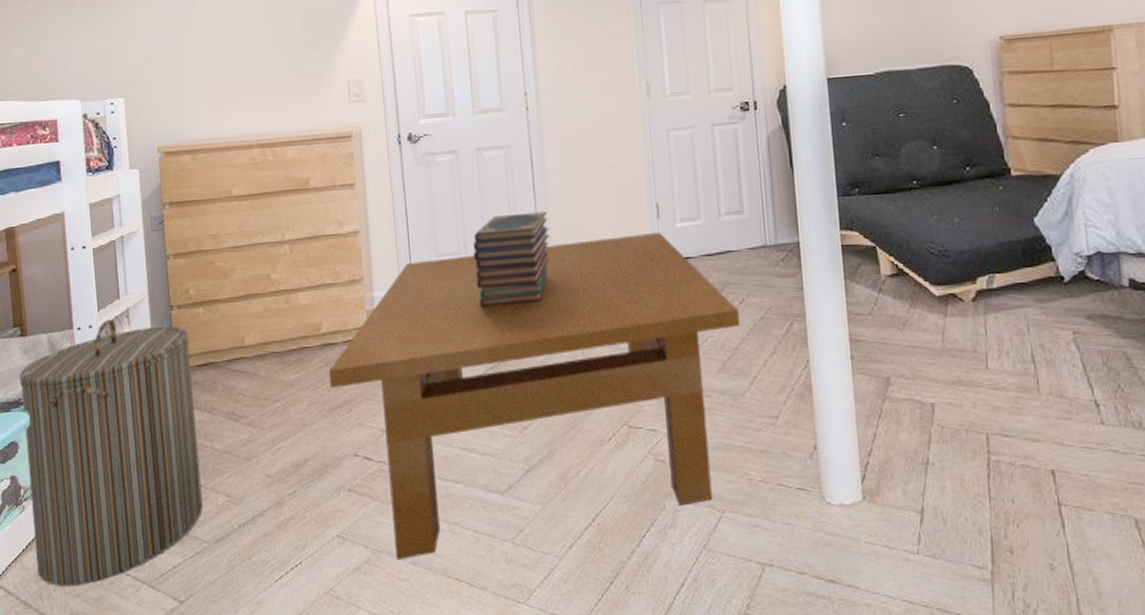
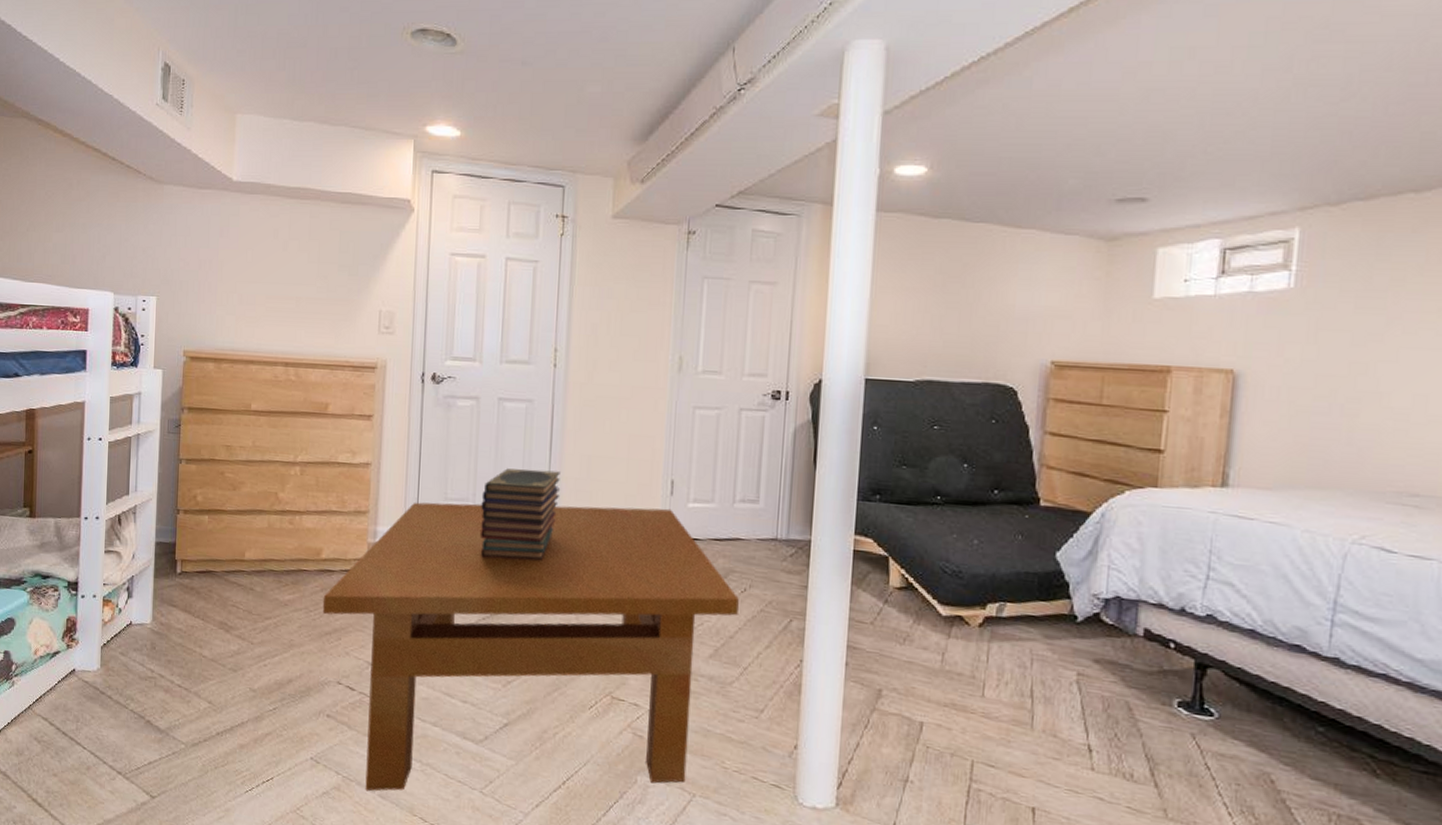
laundry hamper: present [19,319,203,586] -> none [20,513,192,766]

